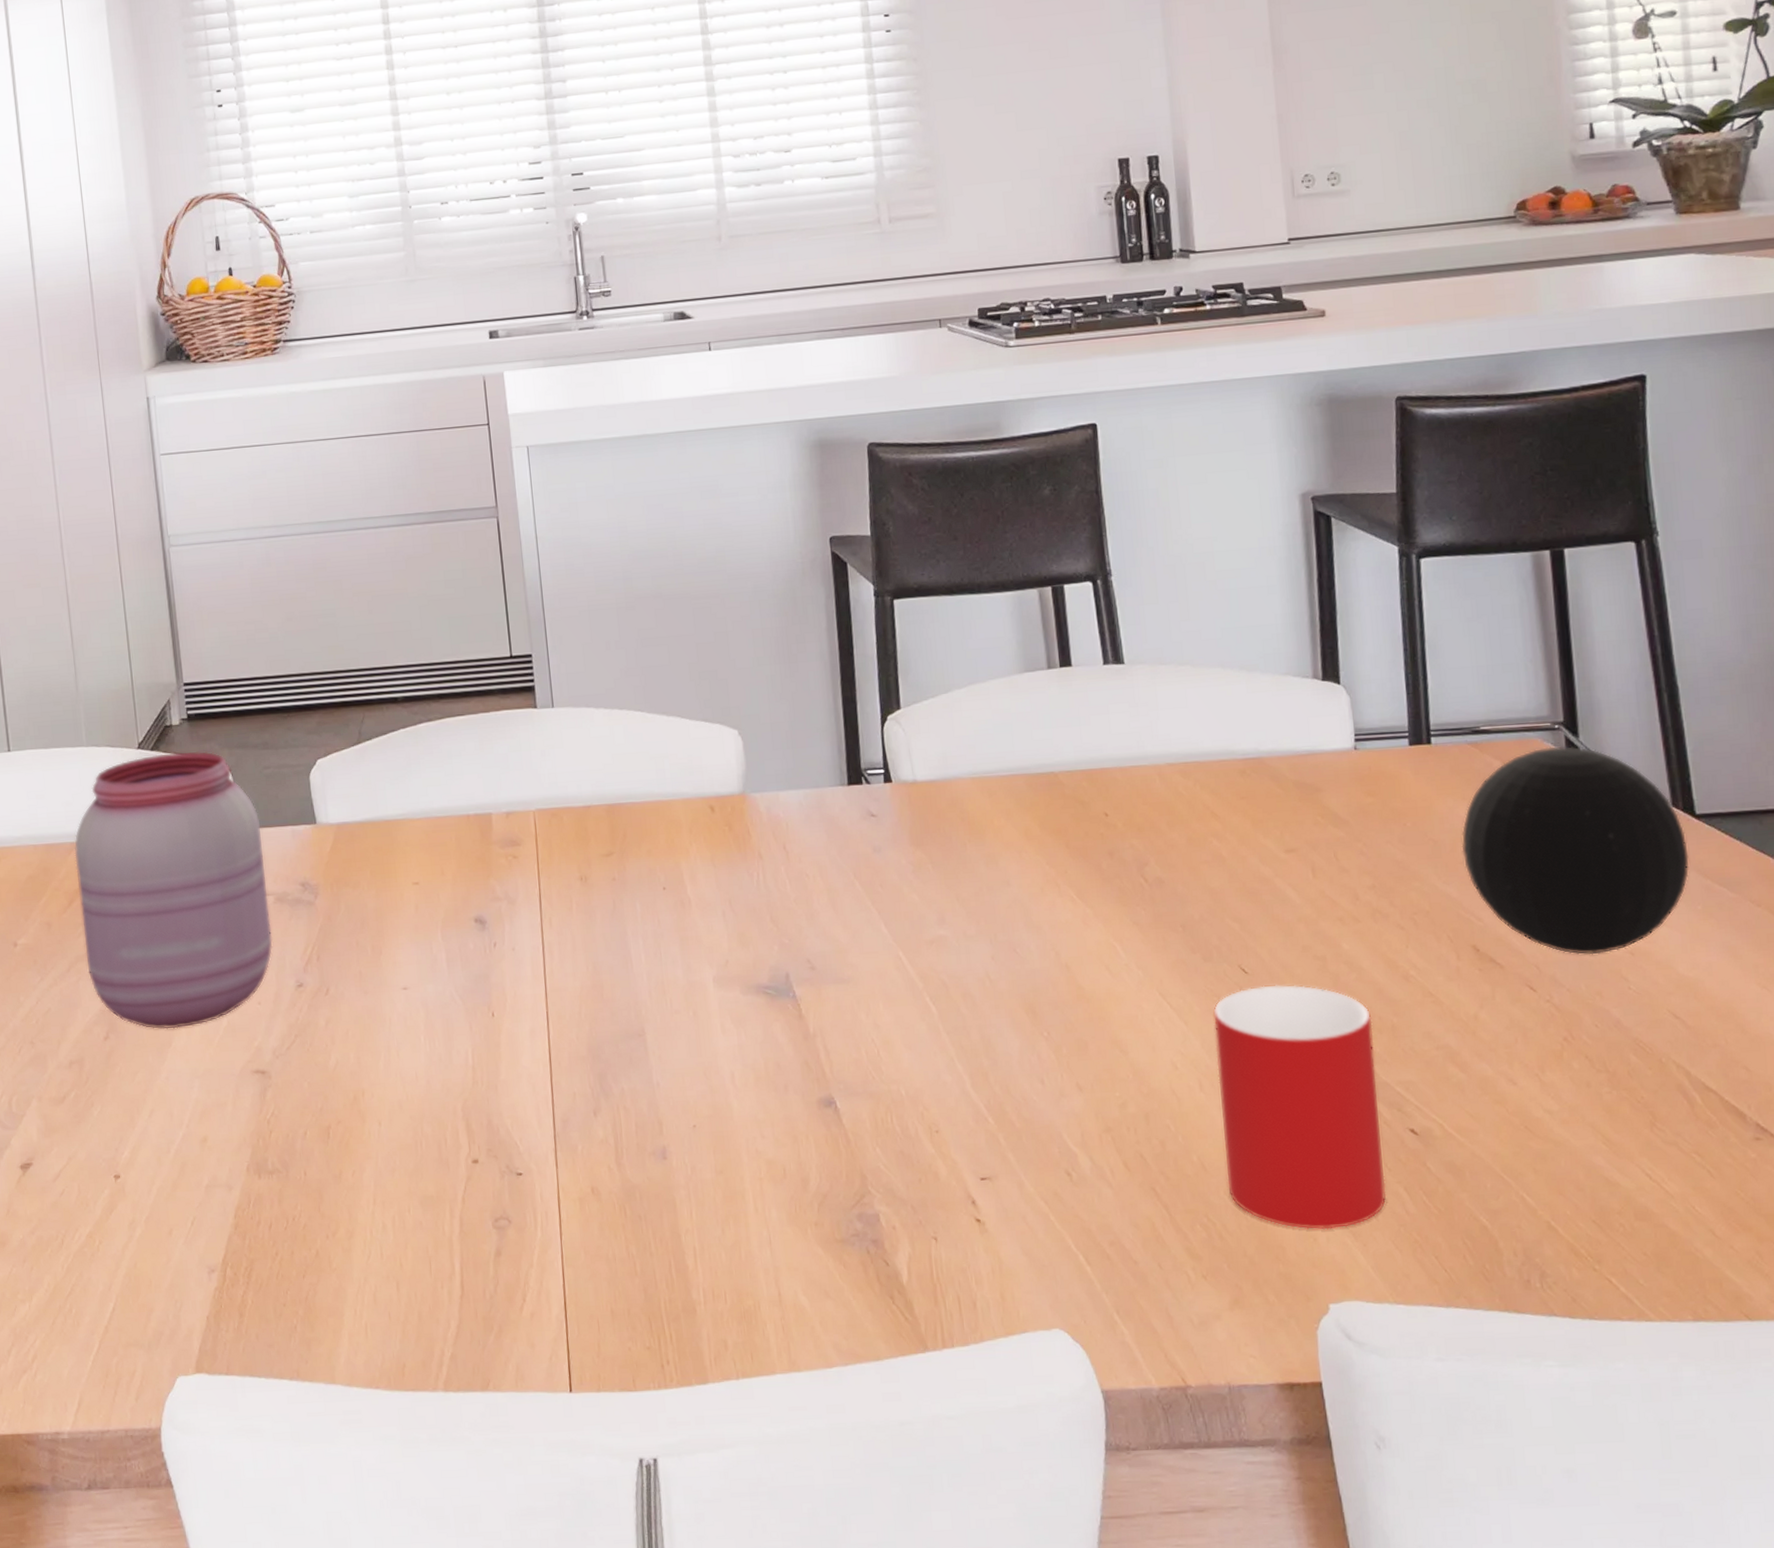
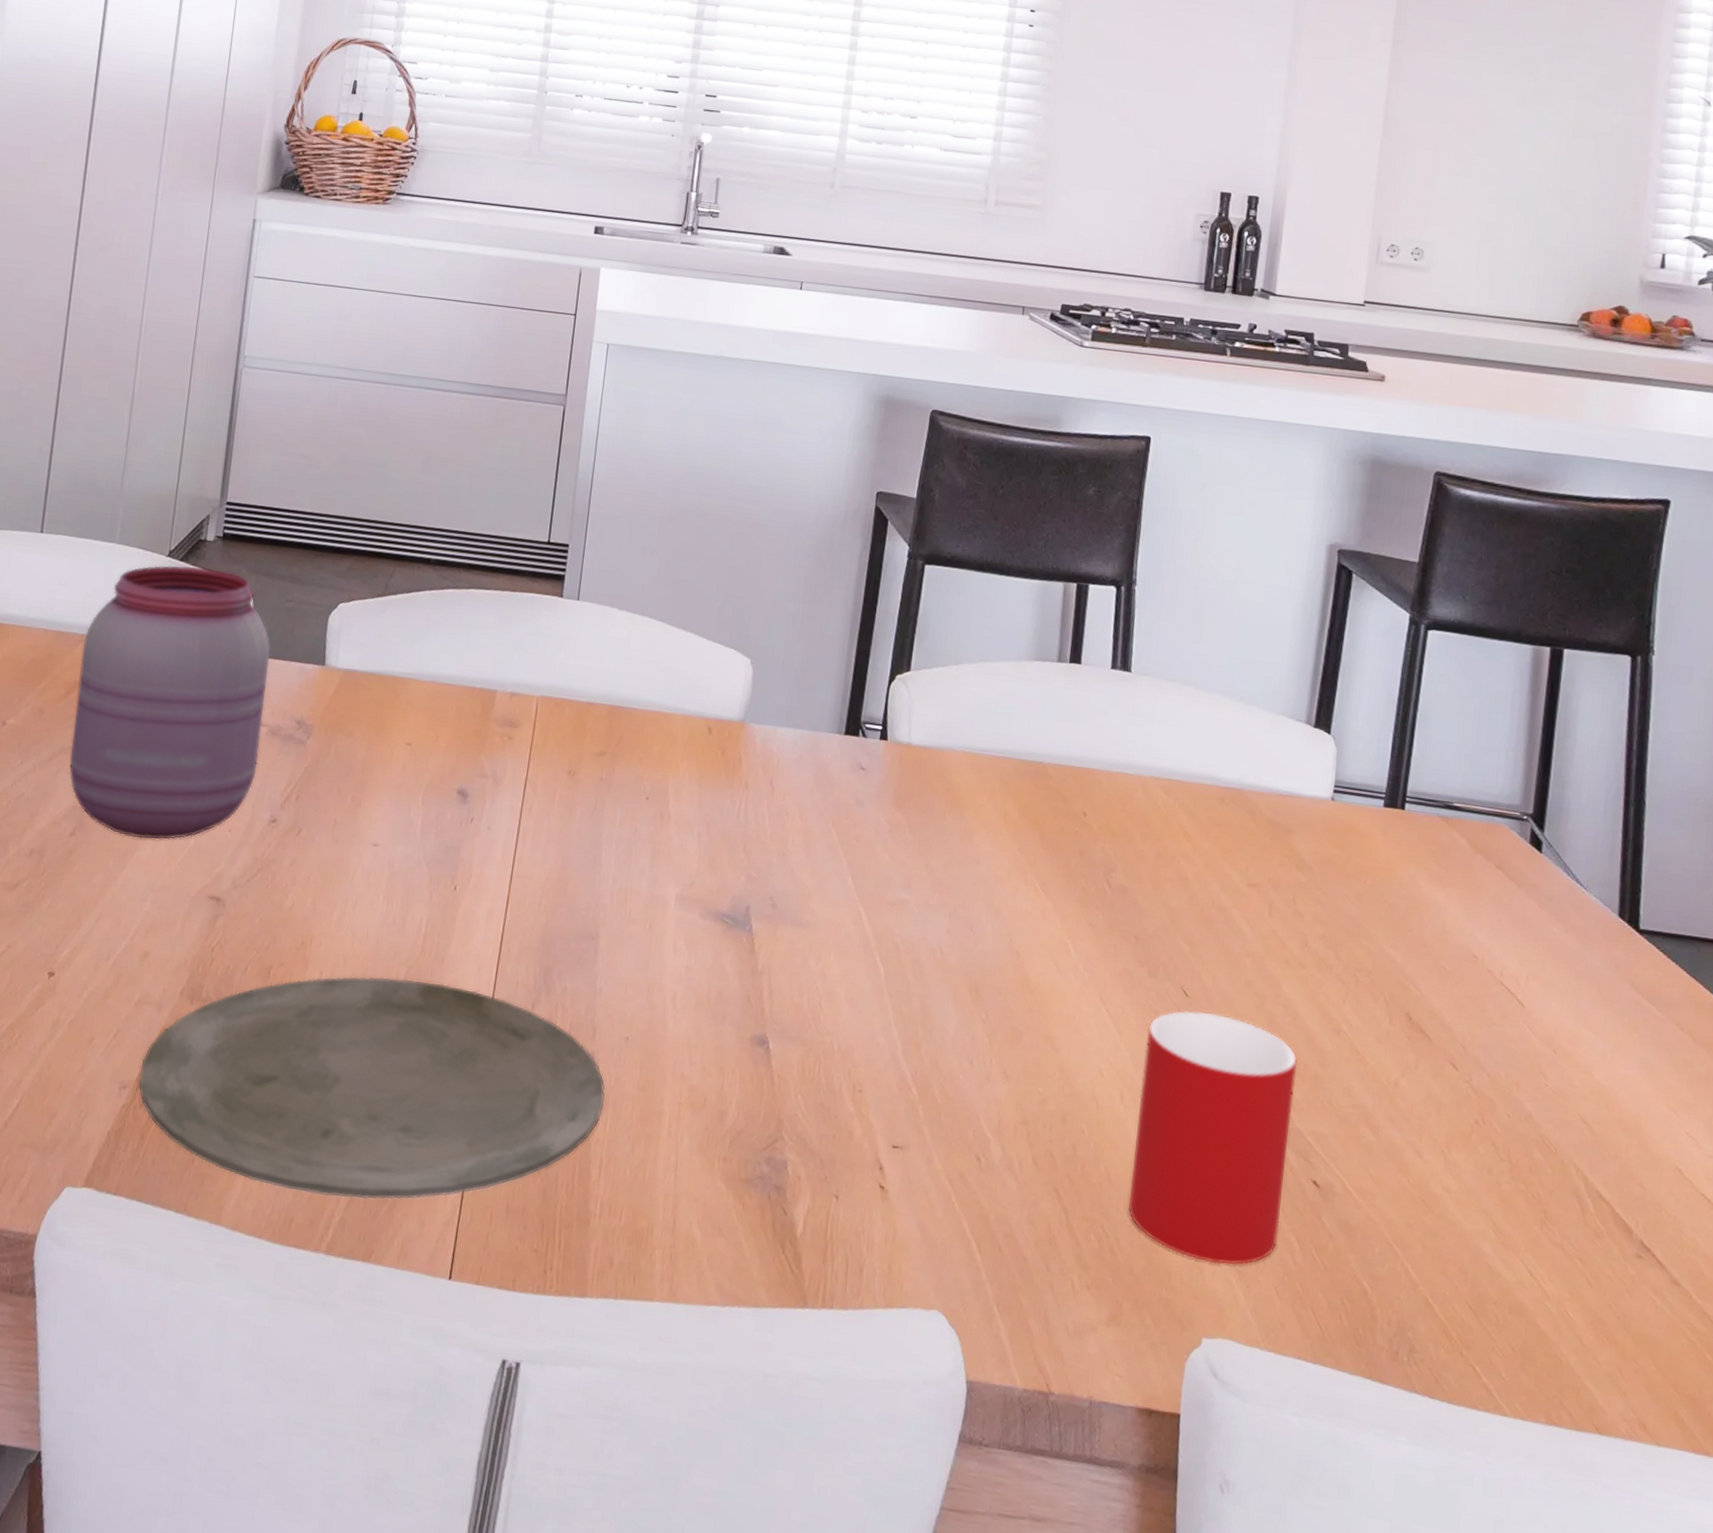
plate: none [224,1110,687,1337] -> present [138,976,606,1200]
decorative ball: present [1461,746,1690,955] -> none [1413,835,1626,1046]

